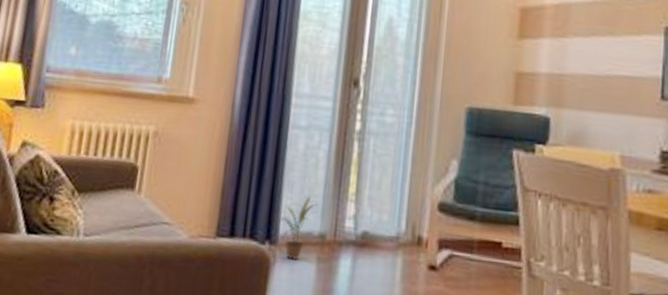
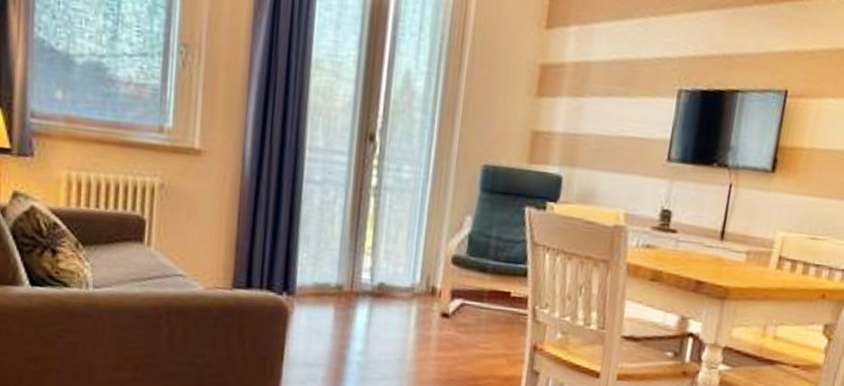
potted plant: present [276,196,318,260] -> none [293,249,335,310]

